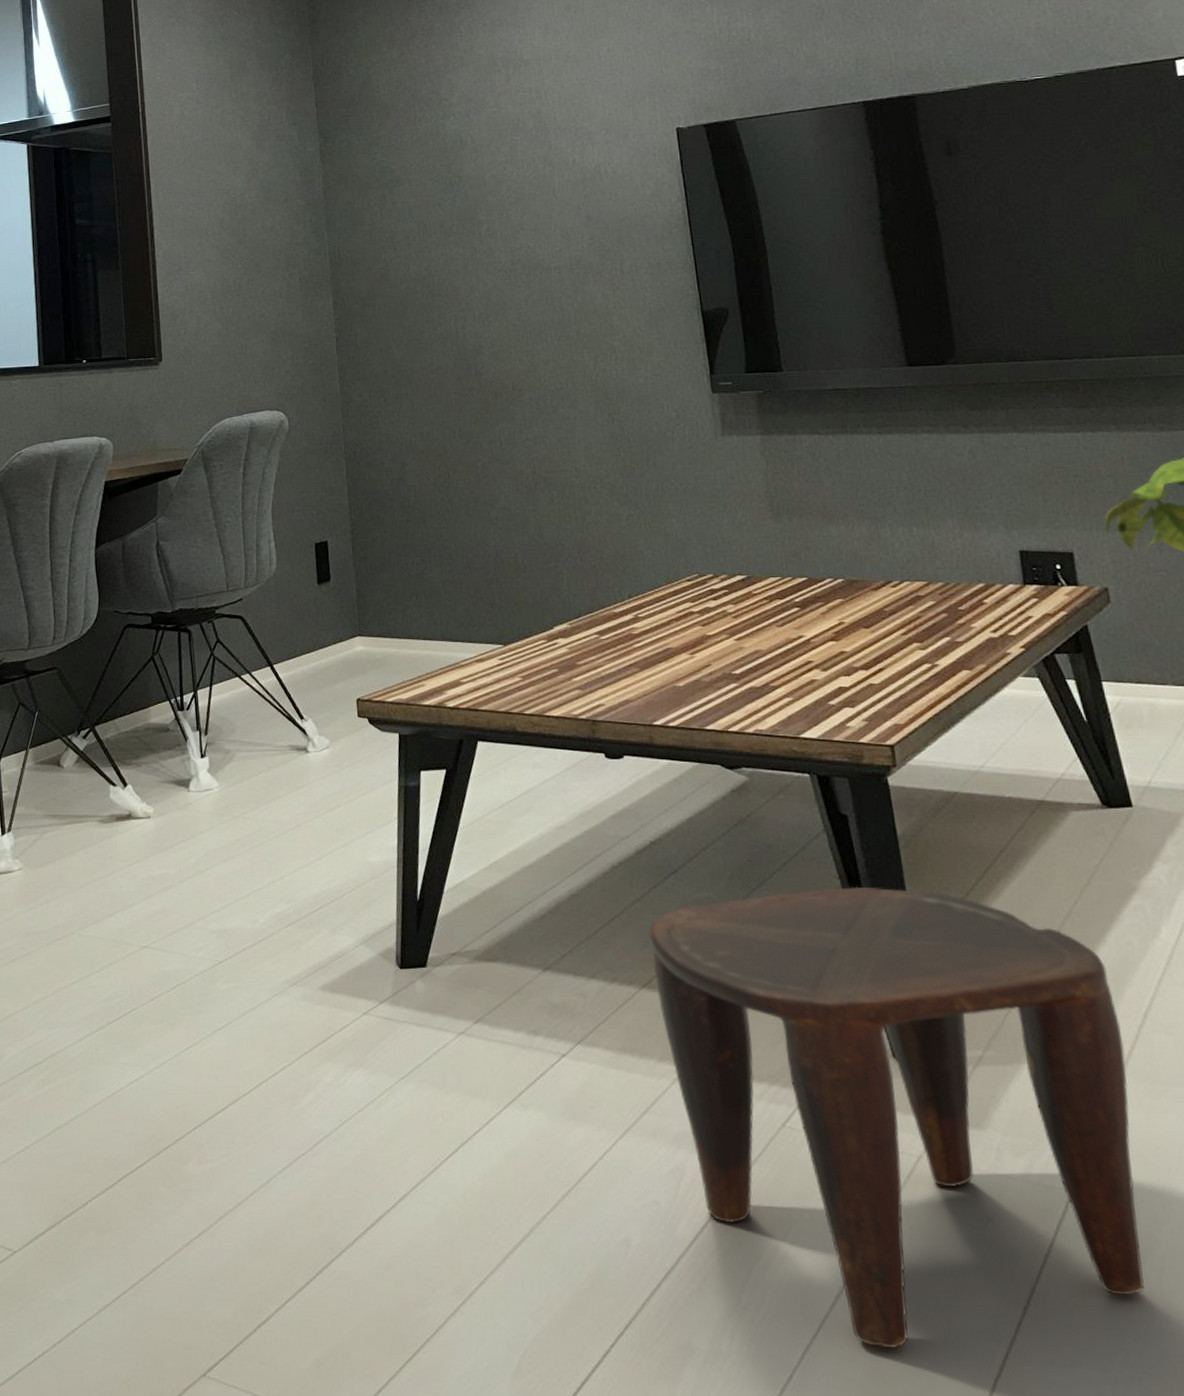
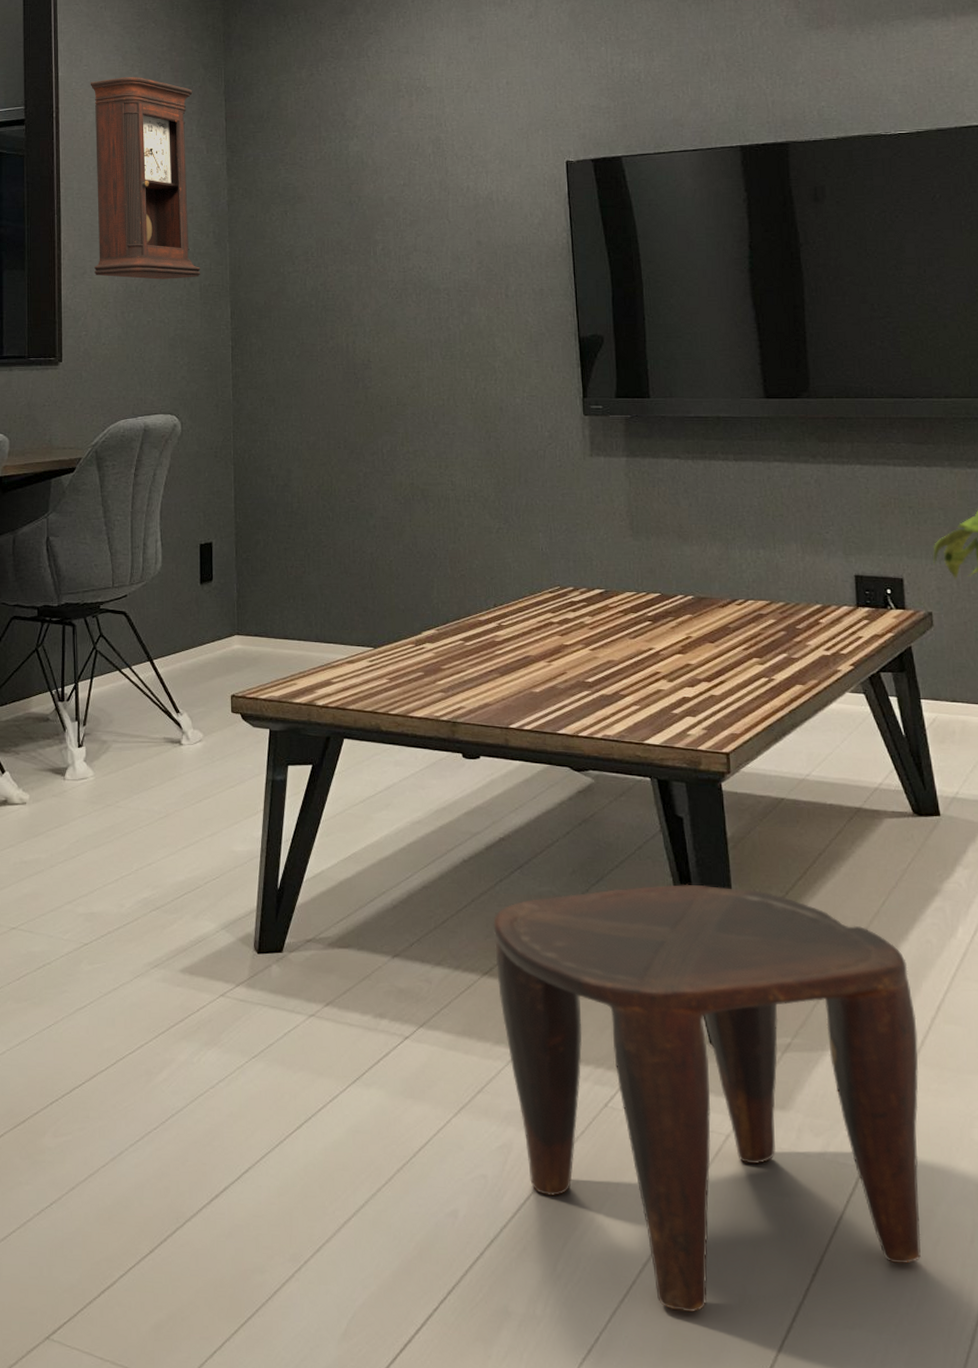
pendulum clock: none [175,66,300,273] -> present [90,77,201,280]

